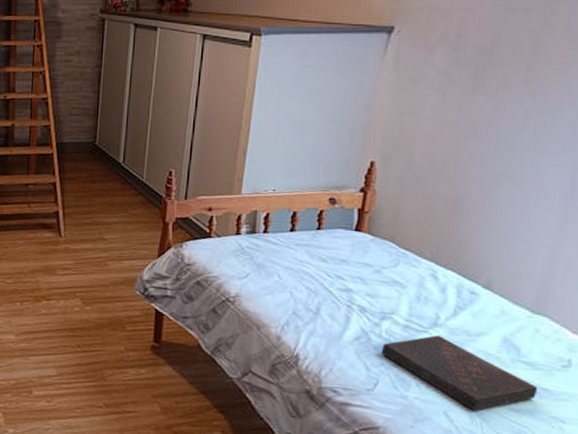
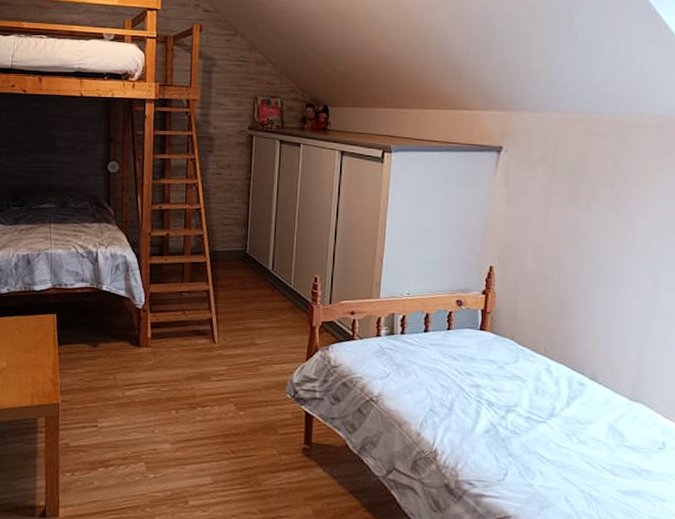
book: present [382,335,538,411] -> none [509,425,641,495]

